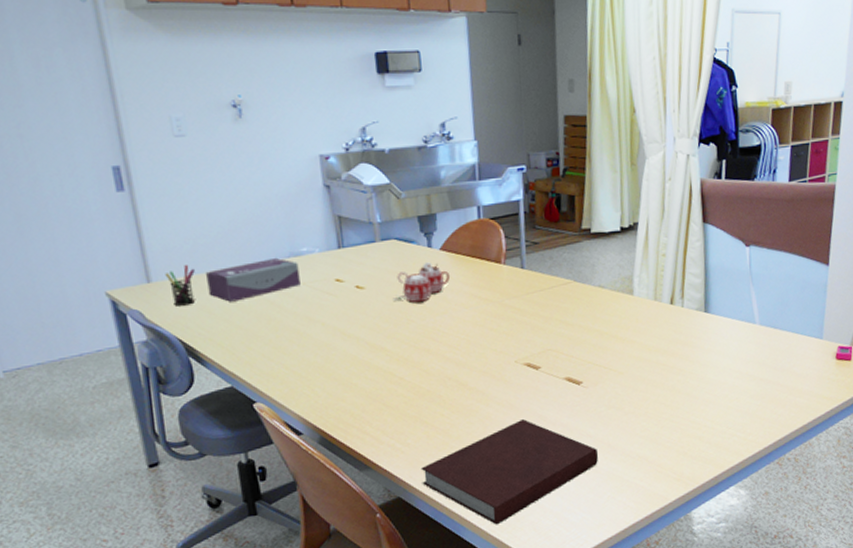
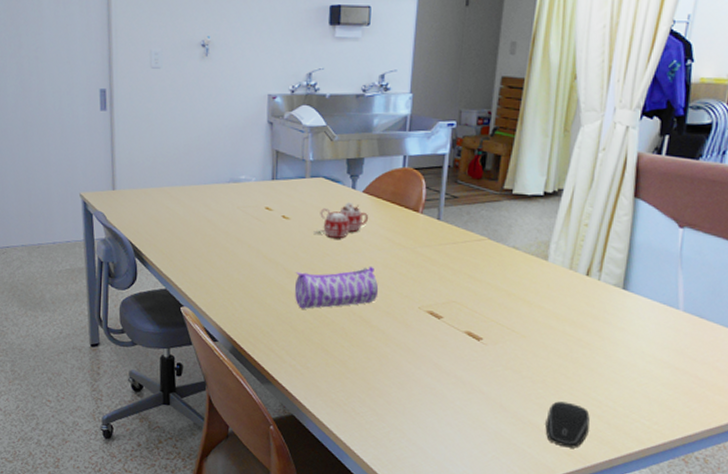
pen holder: present [165,265,195,306] -> none [127,179,151,214]
tissue box: present [206,257,301,302] -> none [159,181,236,216]
pencil case: none [381,326,472,383] -> present [295,266,379,309]
notebook: present [421,419,599,525] -> none [315,364,489,460]
computer mouse: none [653,429,693,474] -> present [545,401,590,448]

